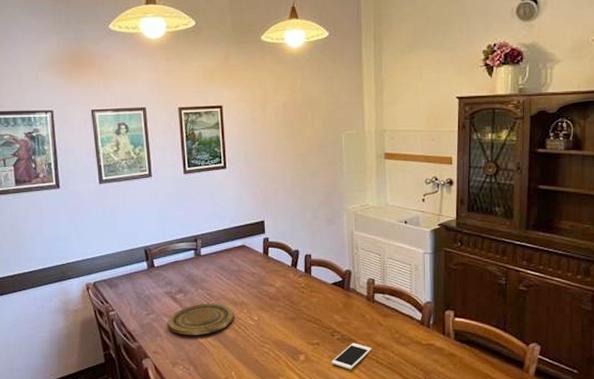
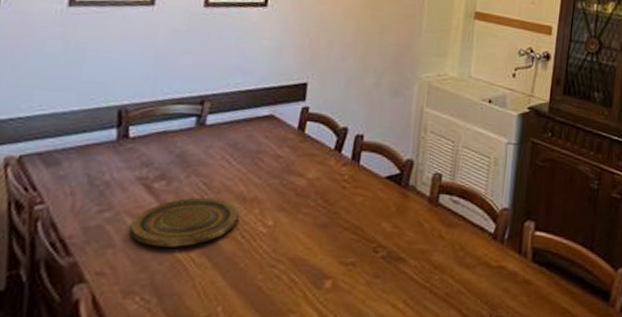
cell phone: present [331,342,372,370] -> none [368,263,426,303]

